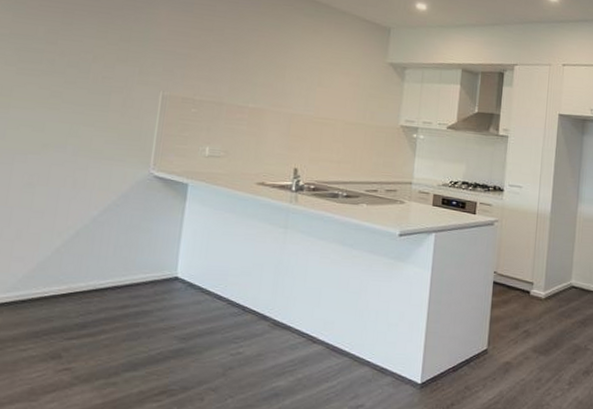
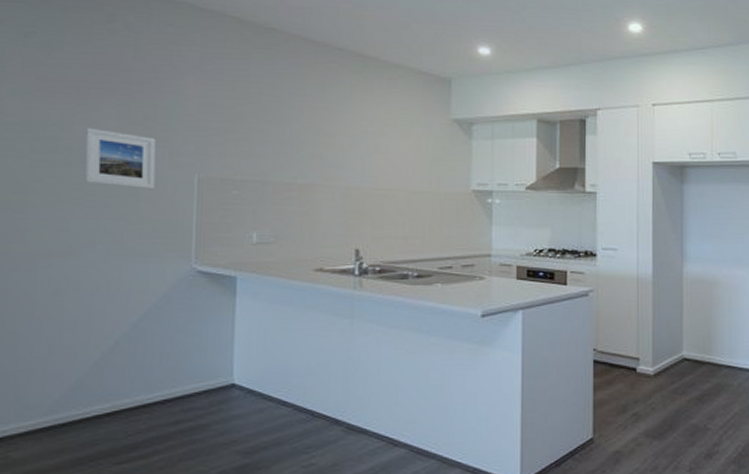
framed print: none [62,43,129,102] -> present [83,127,156,190]

